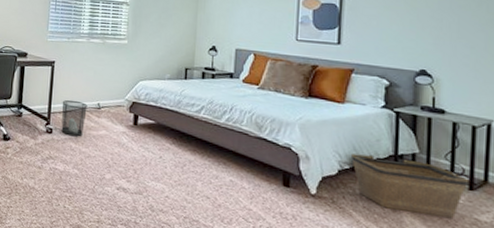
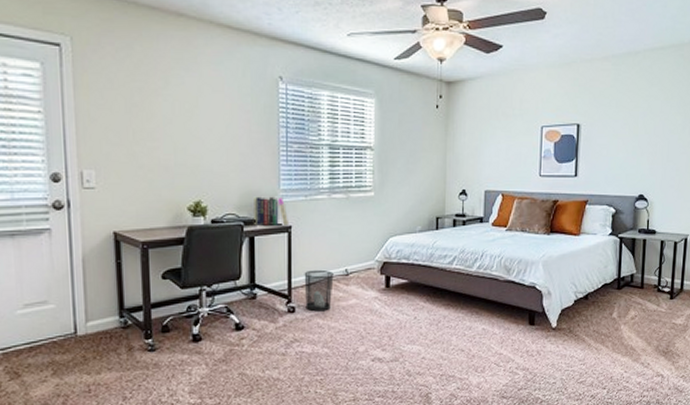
books: none [25,35,53,60] -> present [254,196,288,226]
bicycle basket: present [351,153,470,219] -> none [585,280,671,328]

